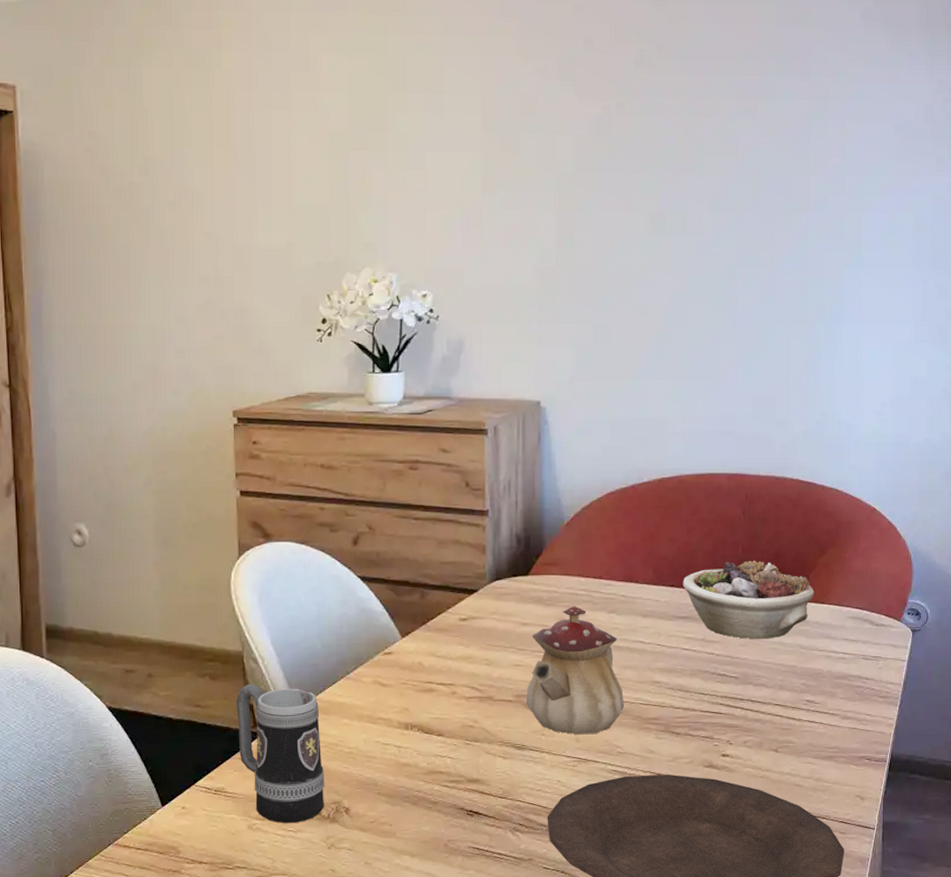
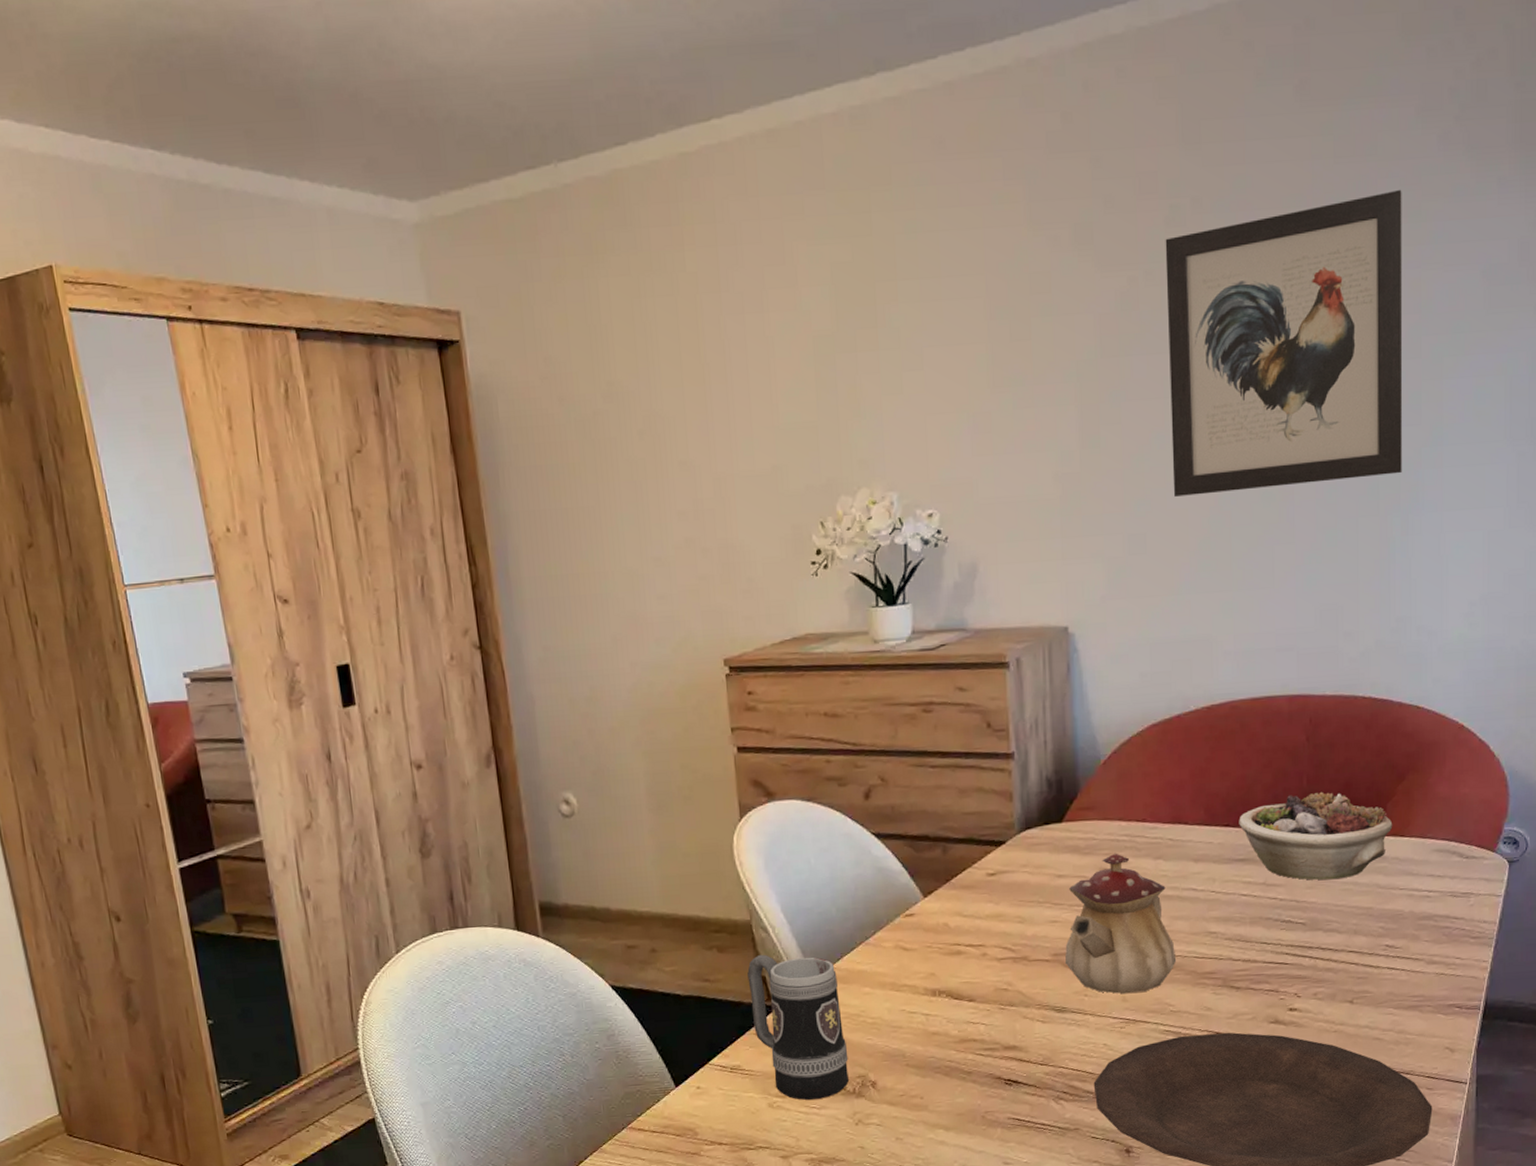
wall art: none [634,54,831,295] -> present [1165,189,1403,497]

